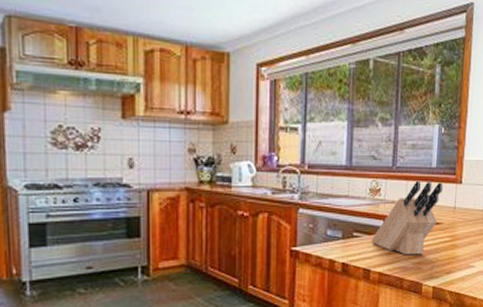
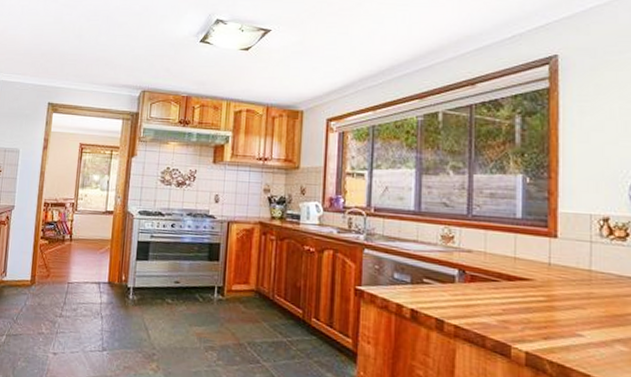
knife block: present [371,180,443,255] -> none [444,231,532,313]

